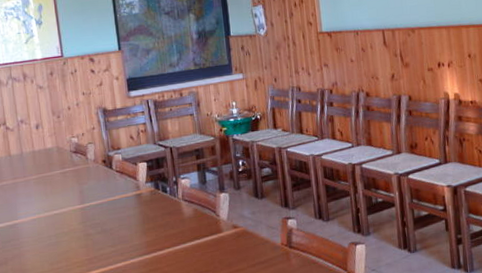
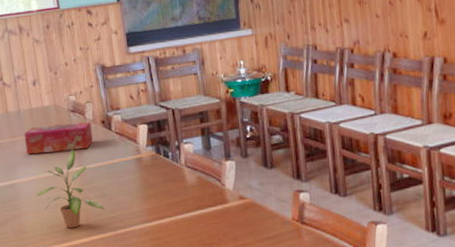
tissue box: none [26,161,95,195] -> present [23,121,94,155]
potted plant: none [37,188,105,265] -> present [36,149,105,229]

